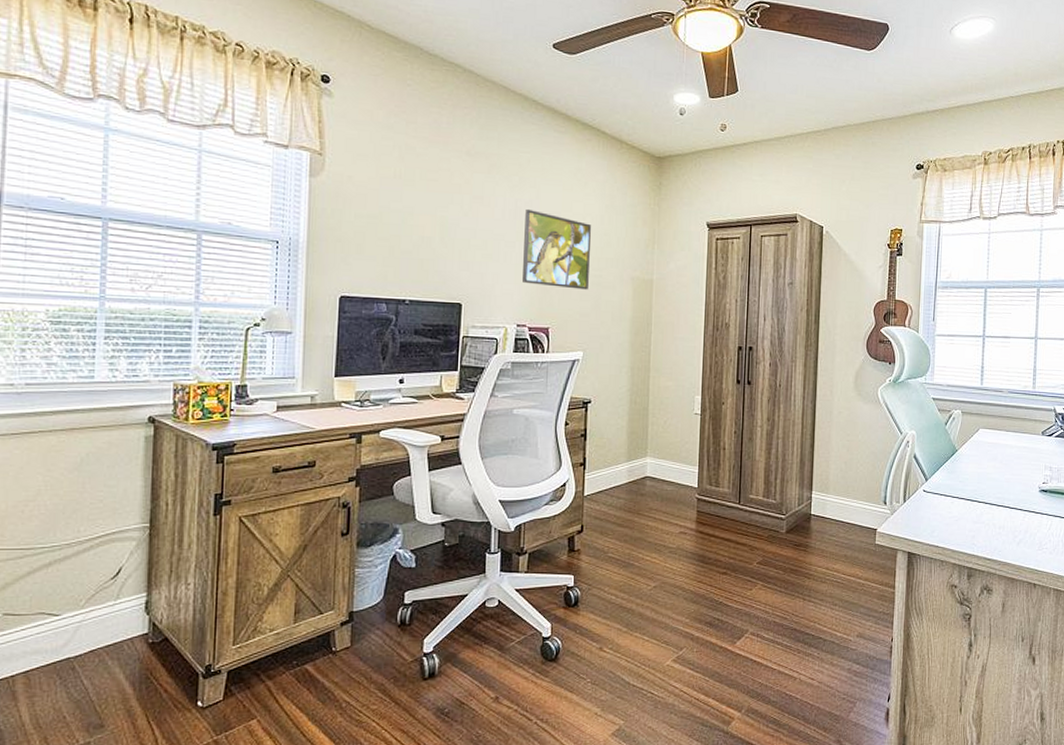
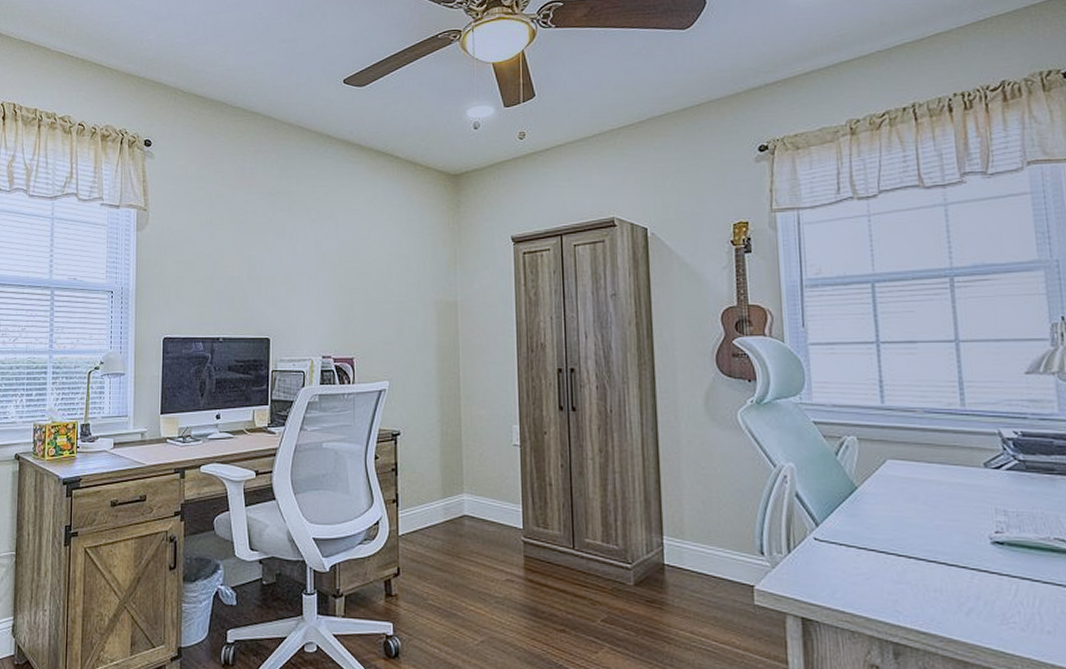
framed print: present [523,208,591,290] -> none [325,240,391,317]

